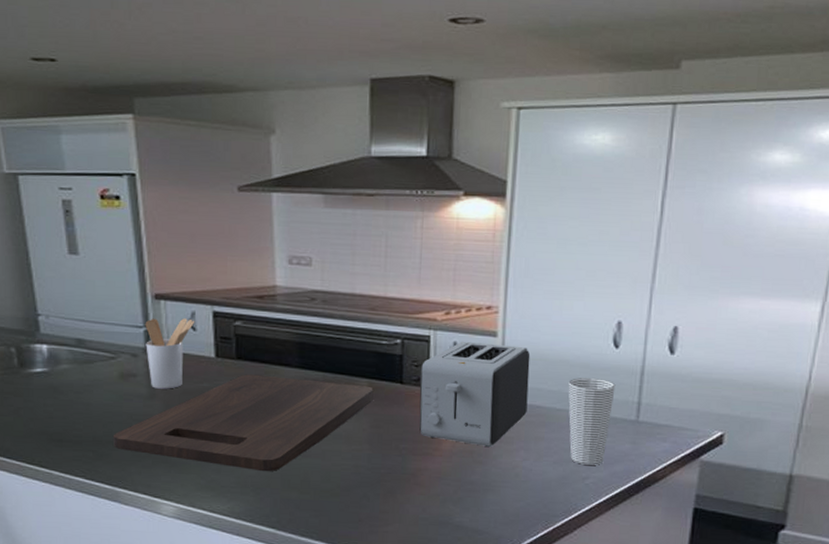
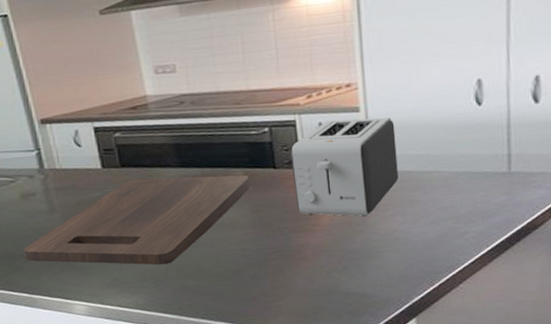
utensil holder: present [145,318,195,389] -> none [36,137,80,204]
cup: present [568,378,616,465] -> none [435,137,483,221]

